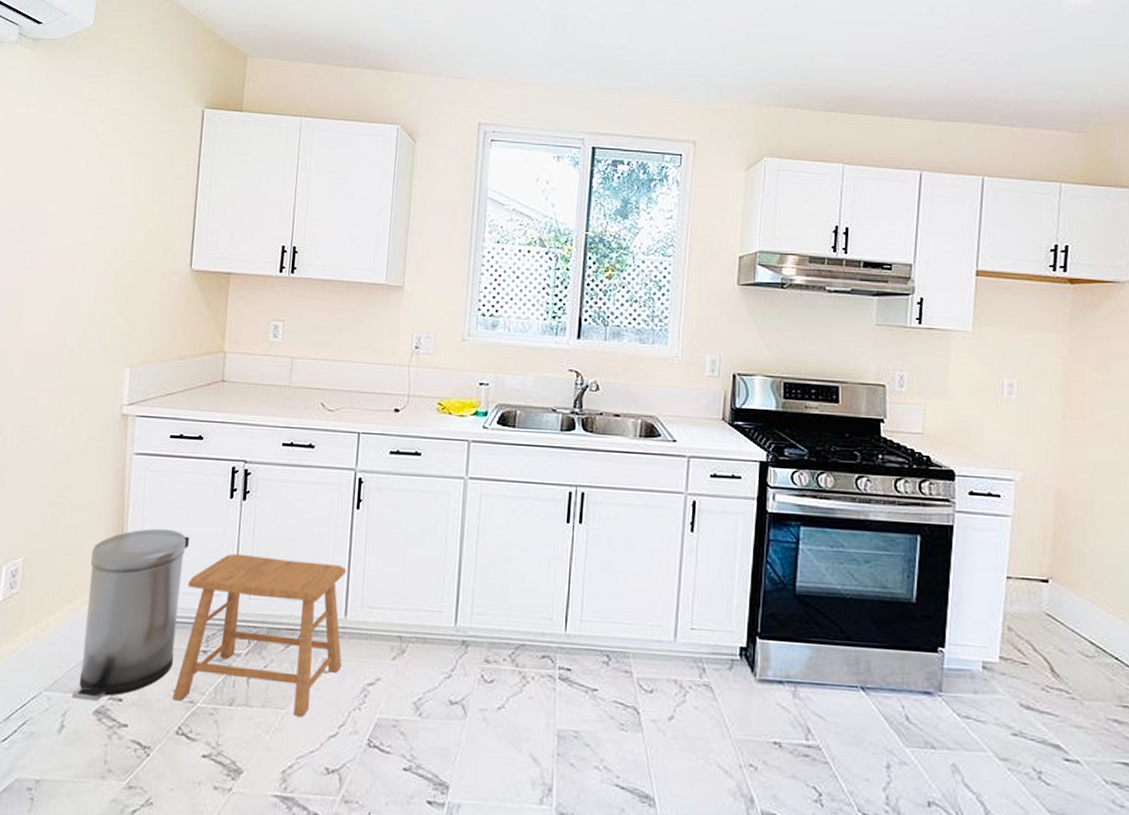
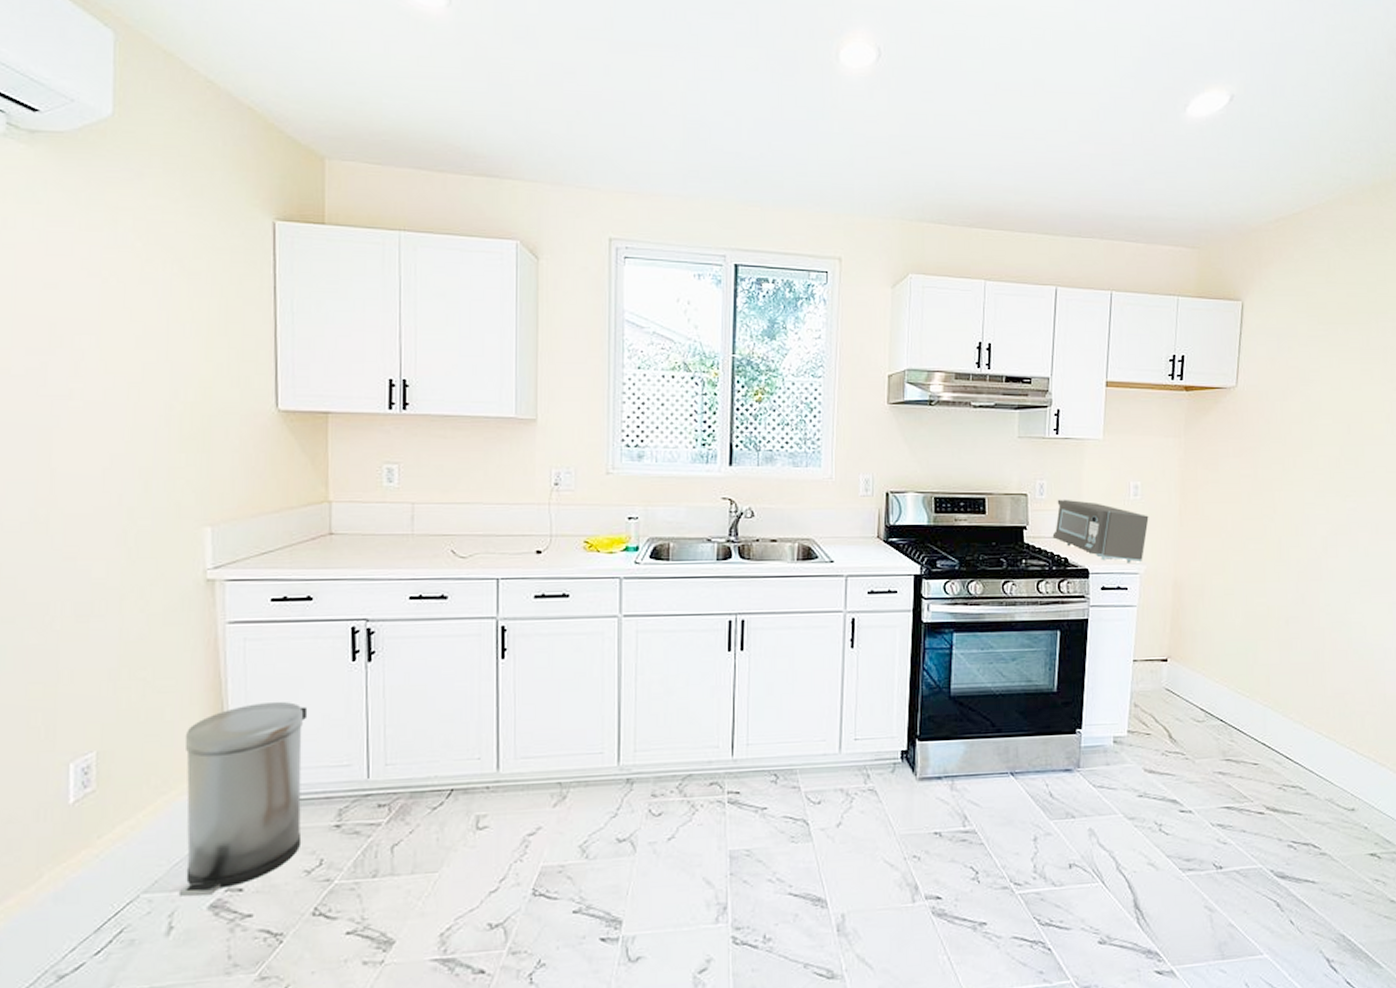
stool: present [173,553,347,716] -> none [304,718,498,881]
microwave: none [913,392,1026,468] -> present [1052,499,1149,563]

